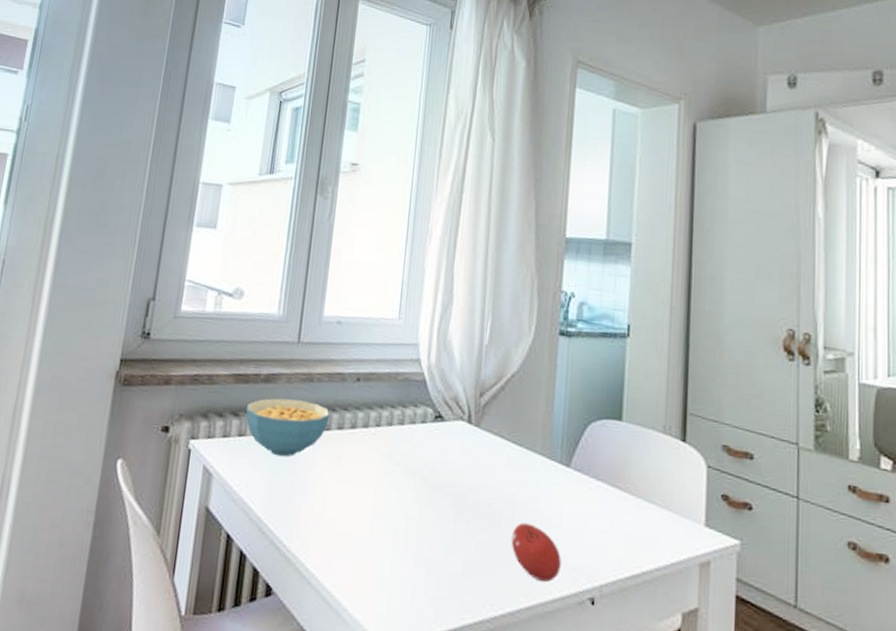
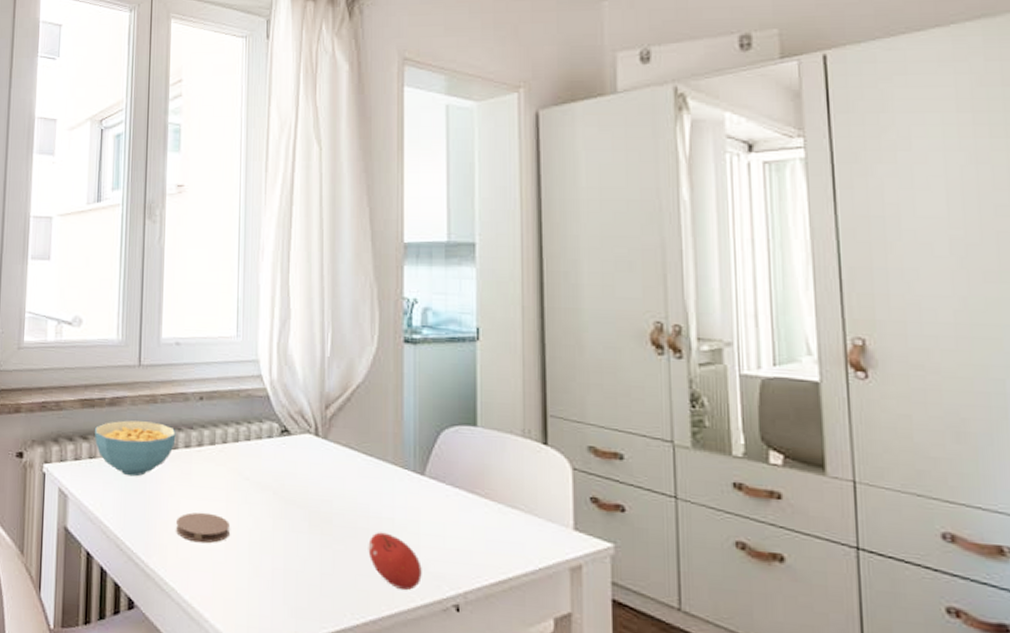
coaster: none [322,496,377,529] -> present [176,512,230,543]

